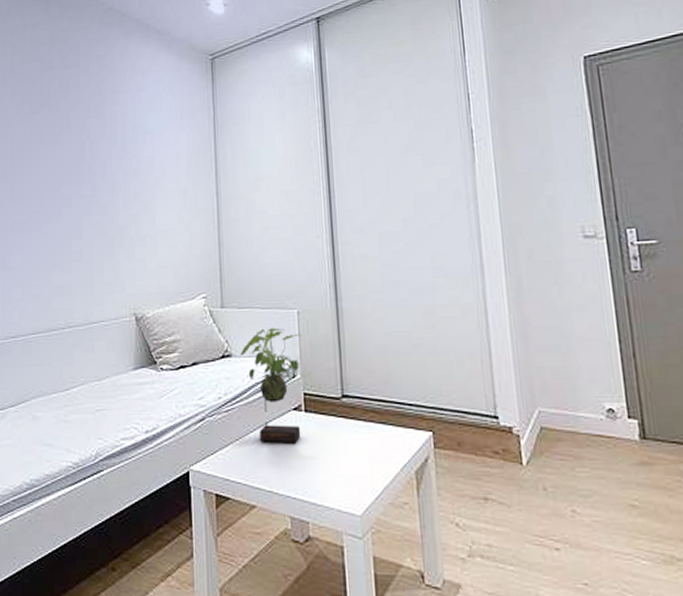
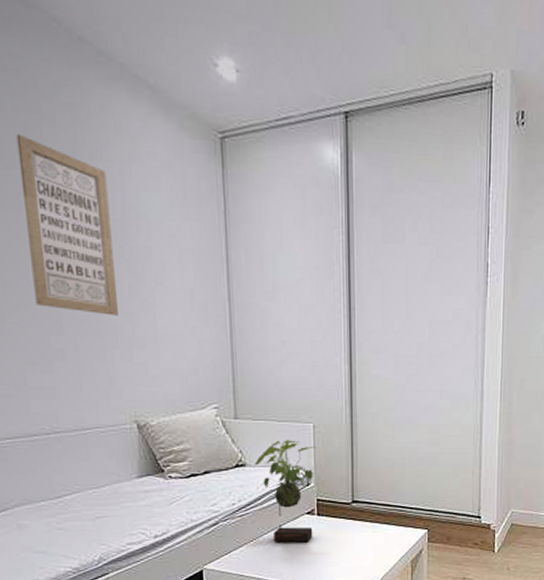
wall art: none [61,84,125,219] -> present [16,135,118,316]

